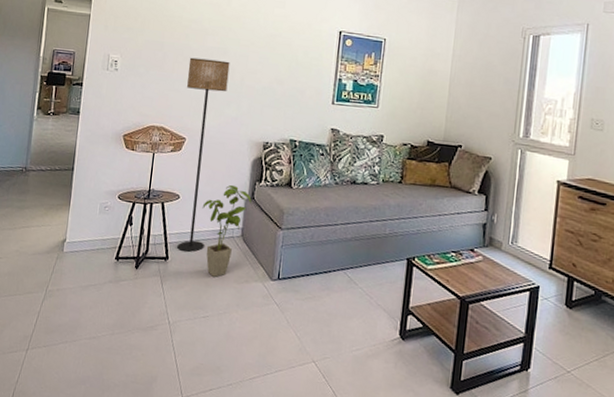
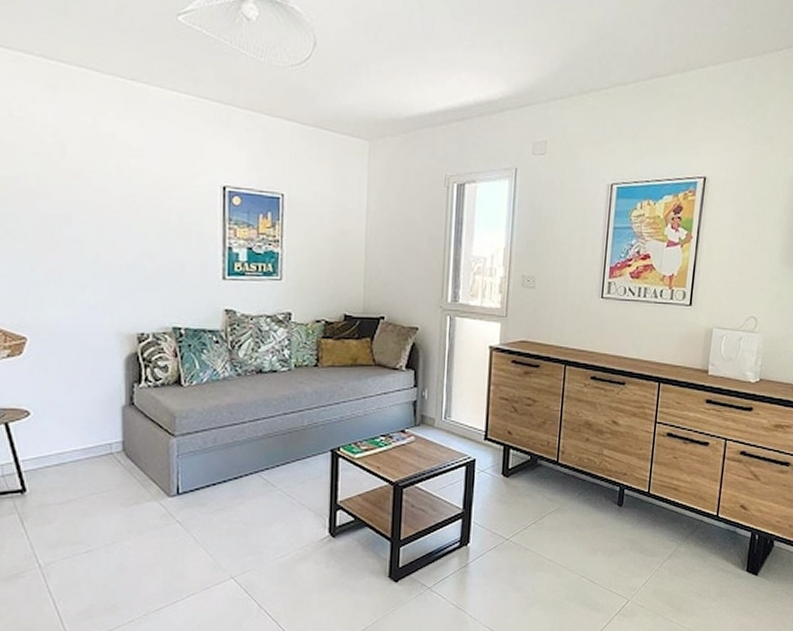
floor lamp: present [177,57,230,252] -> none [15,229,77,479]
house plant: present [202,184,252,277] -> none [64,390,131,504]

